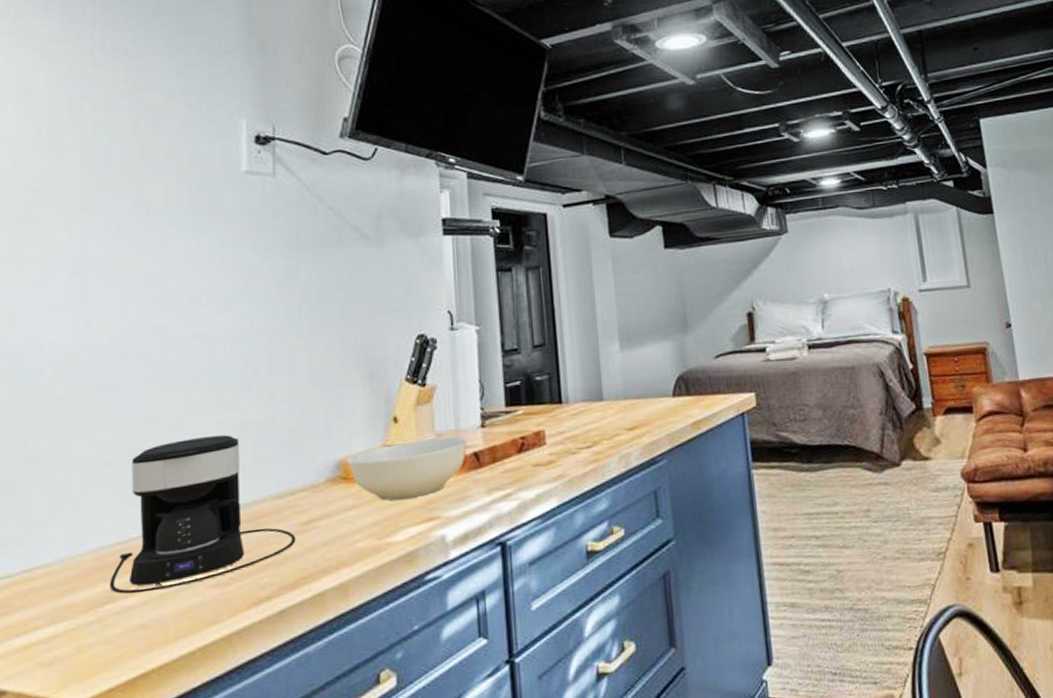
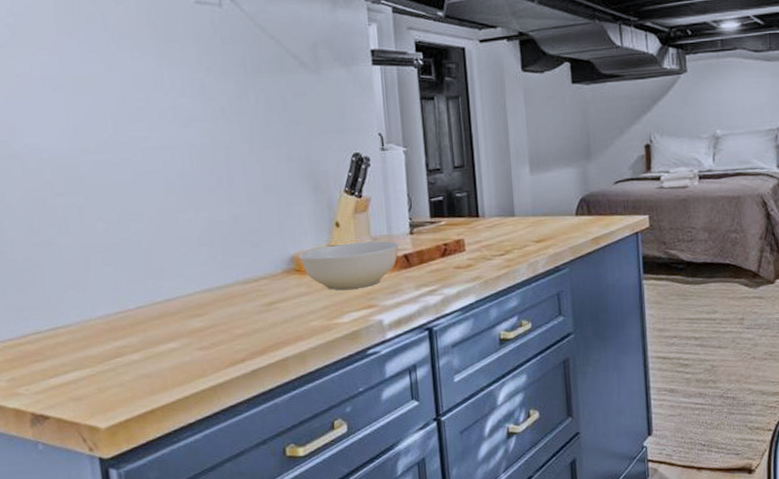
coffee maker: present [109,435,296,595] -> none [117,231,262,352]

